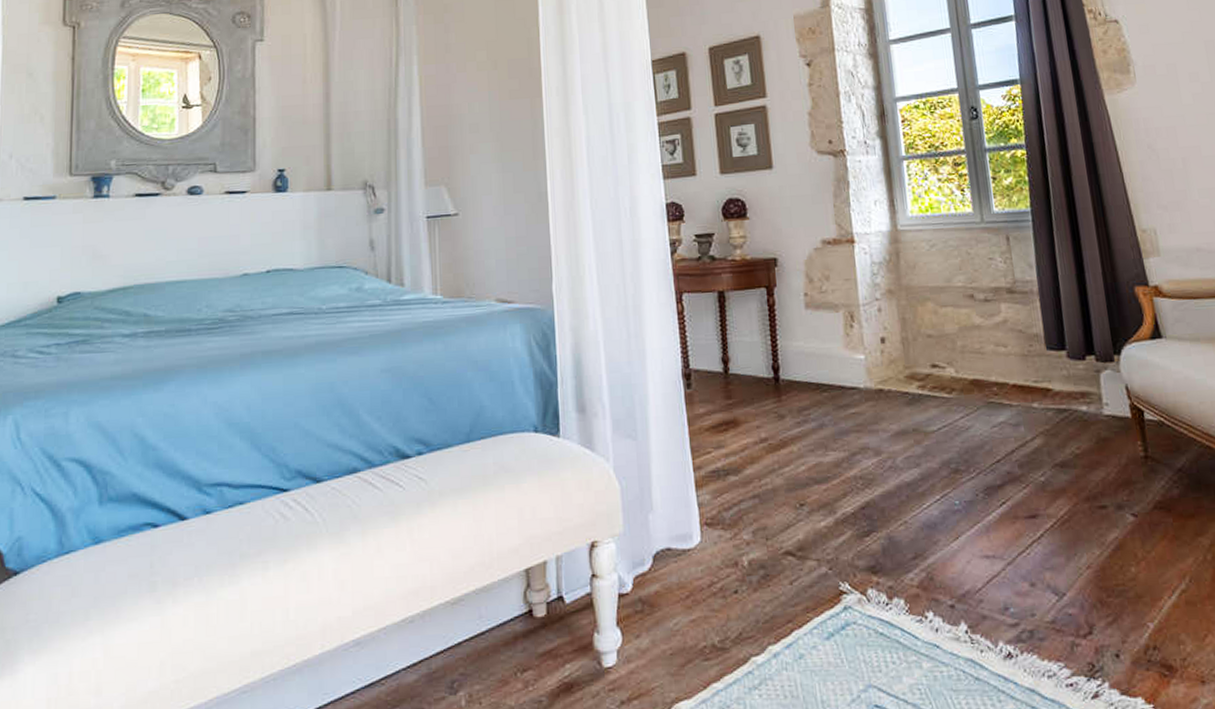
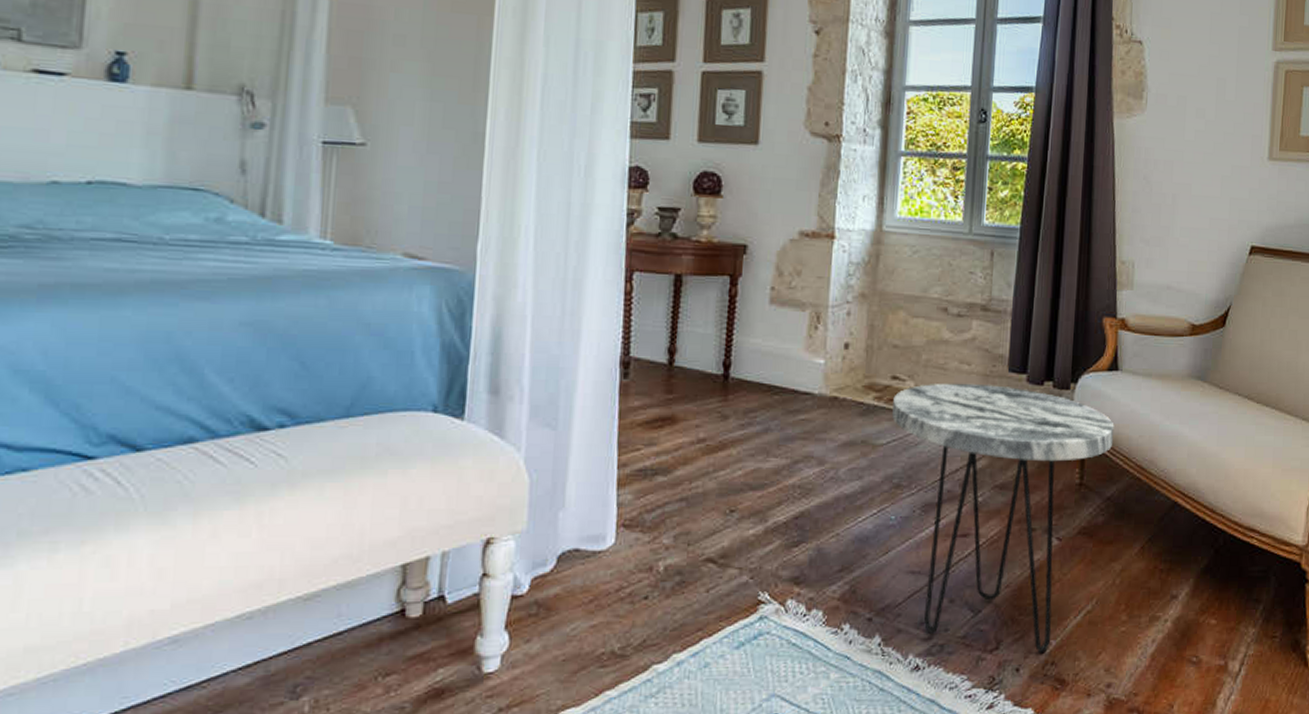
side table: none [936,364,1173,638] -> present [892,383,1114,654]

